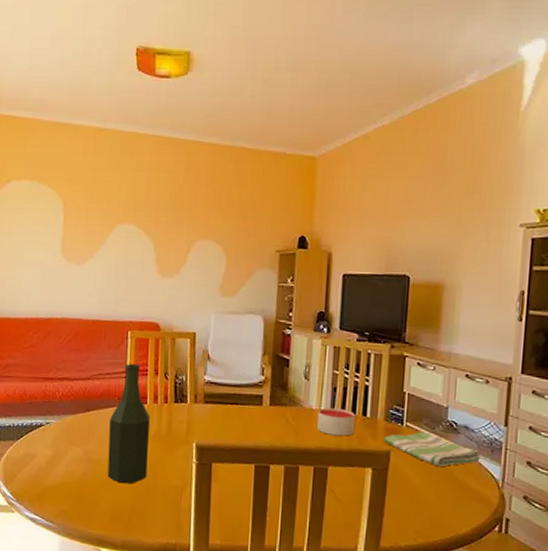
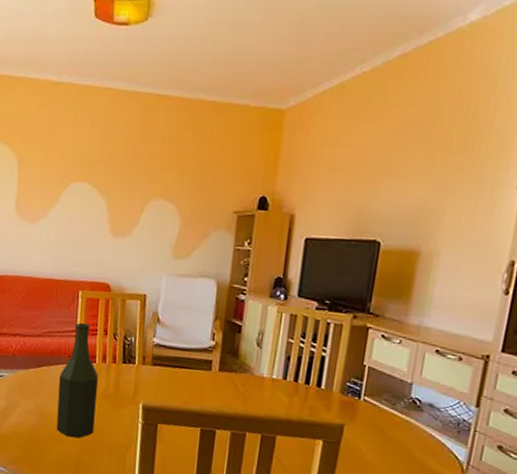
candle: present [317,408,355,436] -> none [267,376,308,407]
dish towel: present [384,431,481,467] -> none [338,406,445,445]

